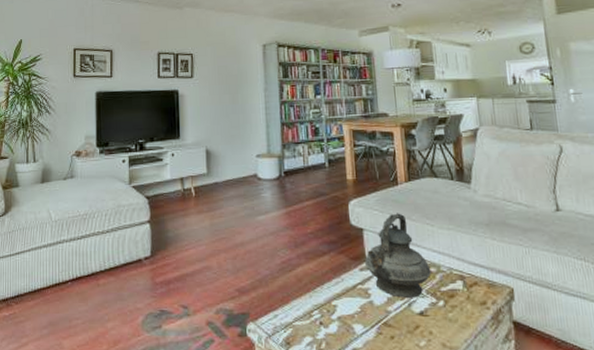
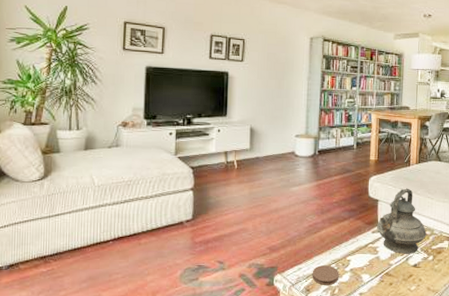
coaster: none [291,312,325,337] -> present [312,265,339,285]

